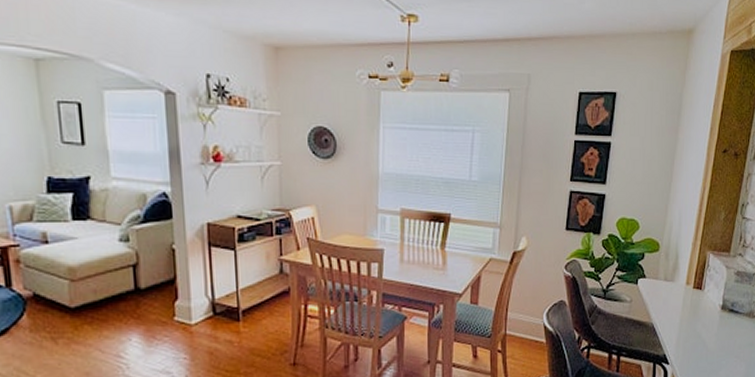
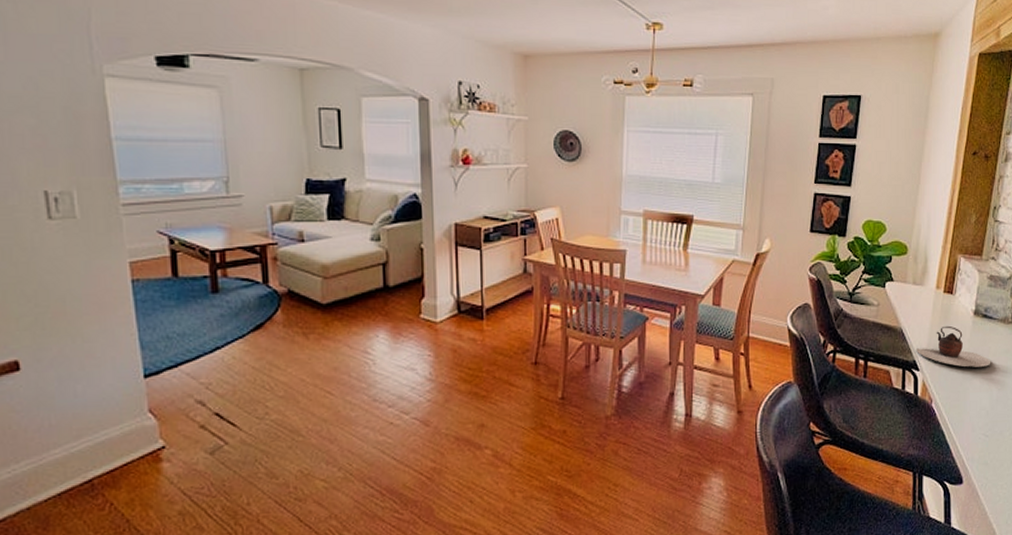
teapot: none [666,320,736,360] -> present [916,325,991,367]

